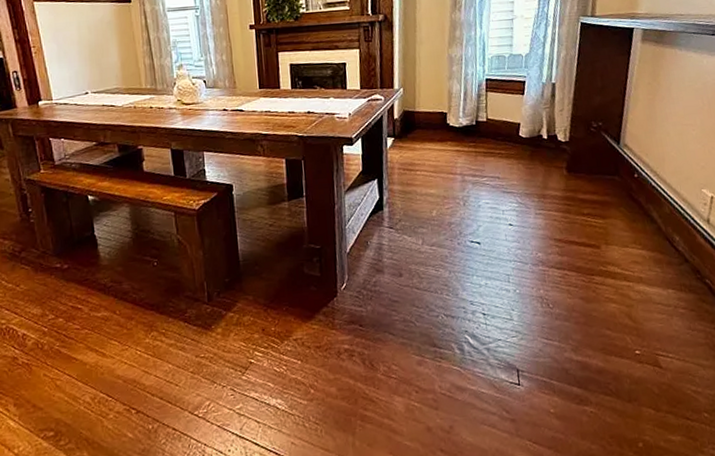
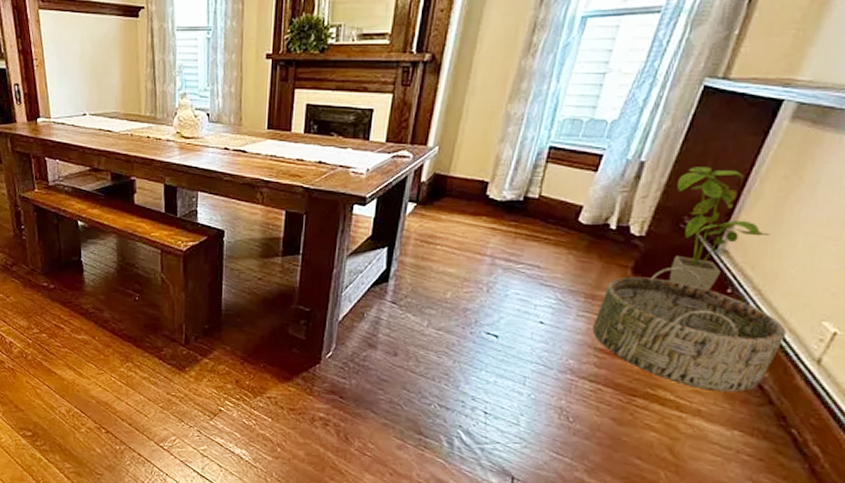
basket: none [549,162,682,259] -> present [592,266,786,393]
house plant: none [580,82,652,179] -> present [668,166,771,291]

